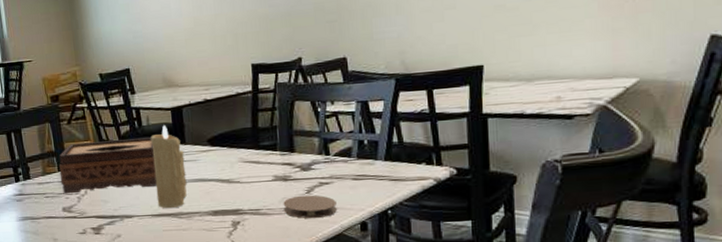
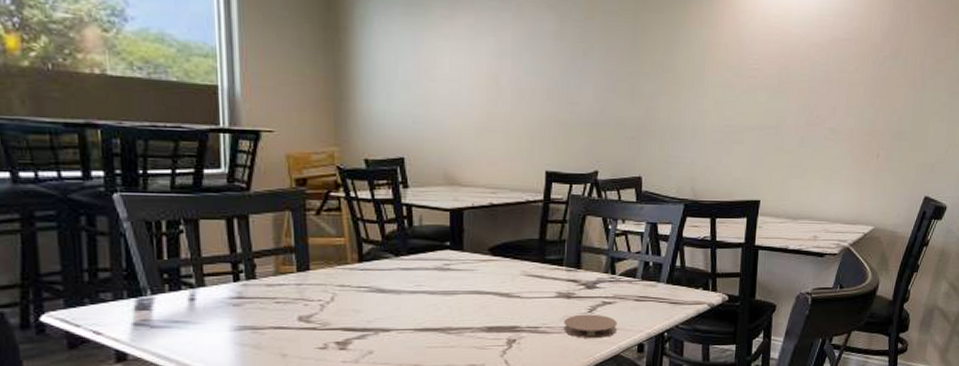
tissue box: present [58,138,157,194] -> none [298,239,425,300]
candle: present [150,125,187,209] -> none [422,228,460,323]

